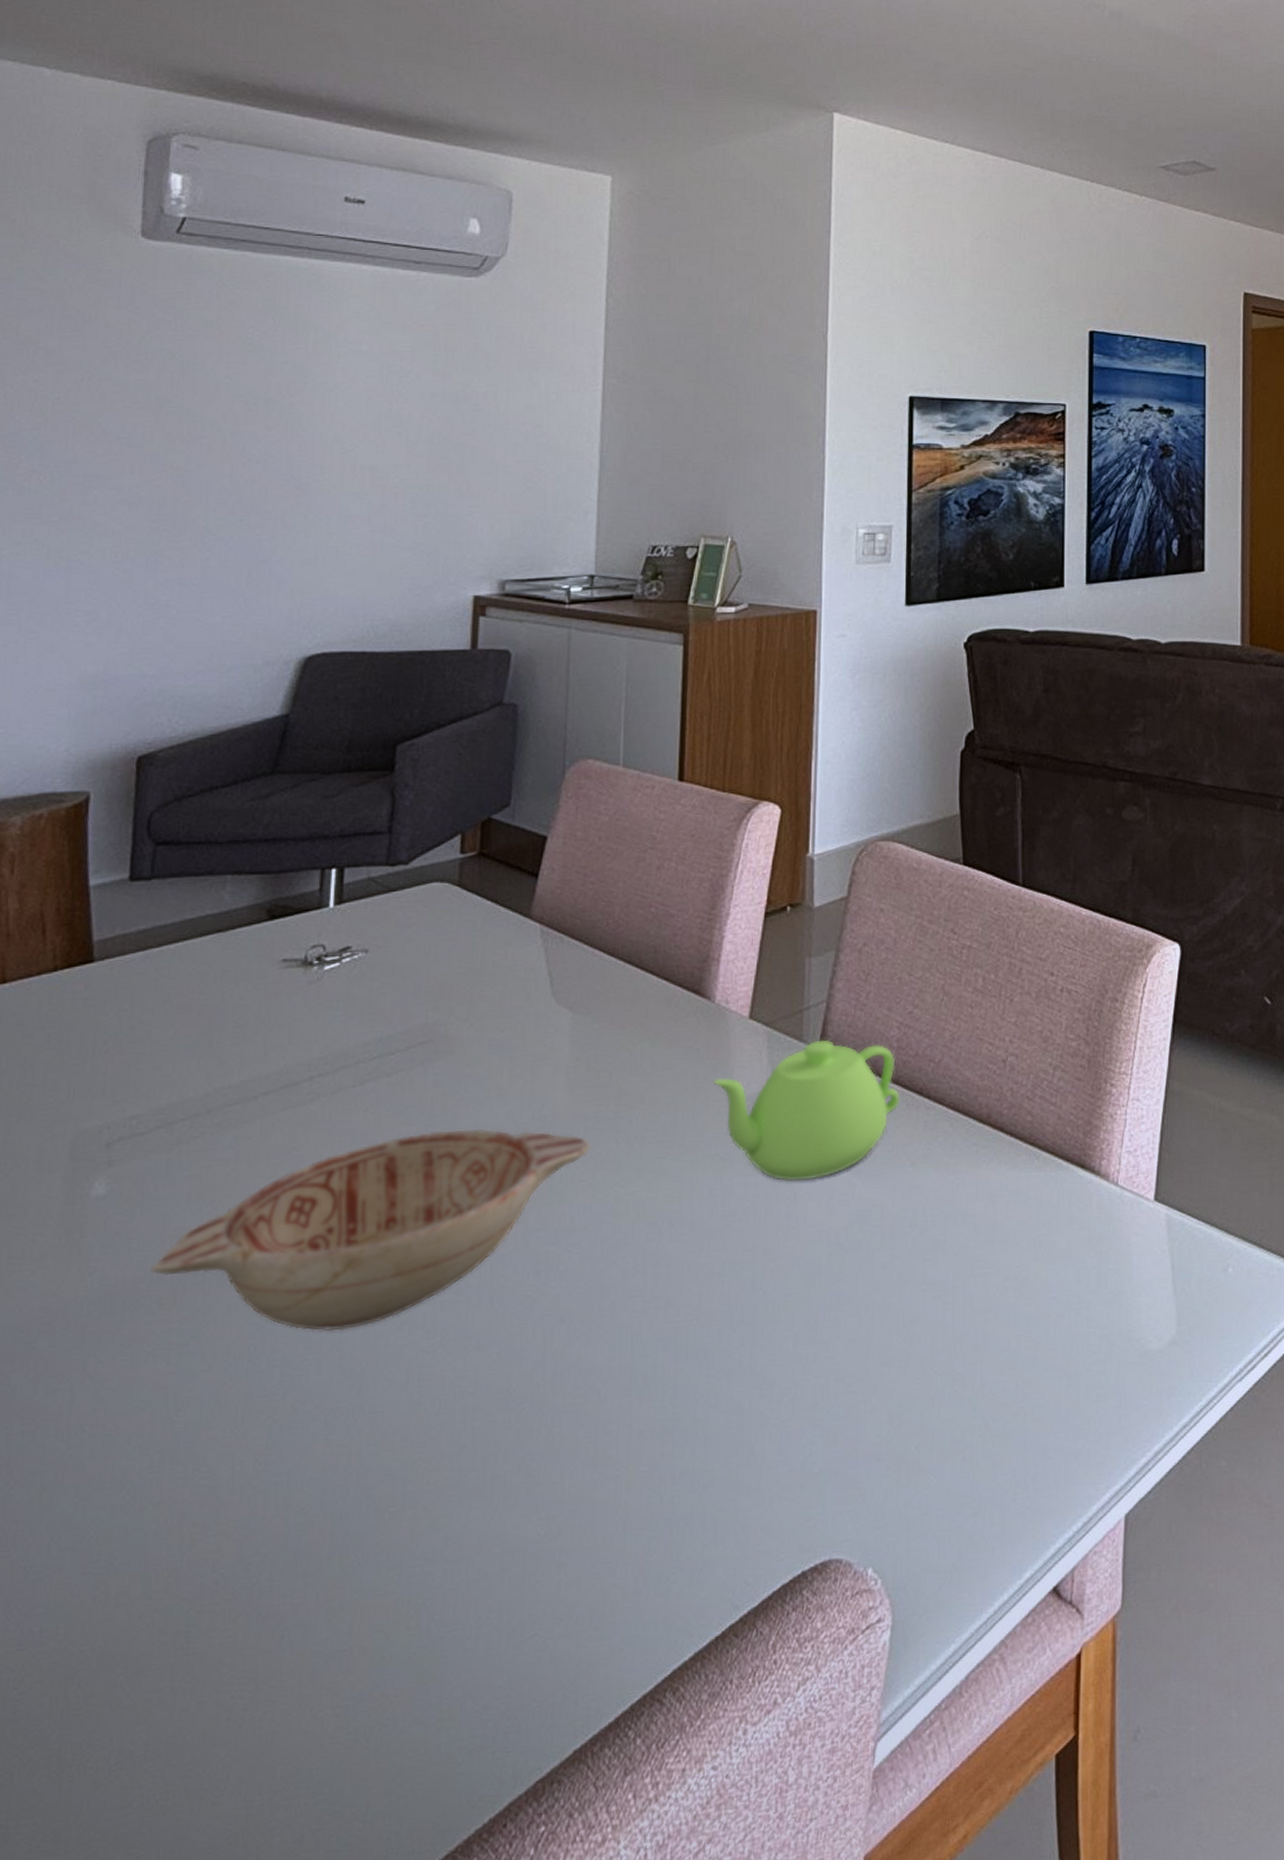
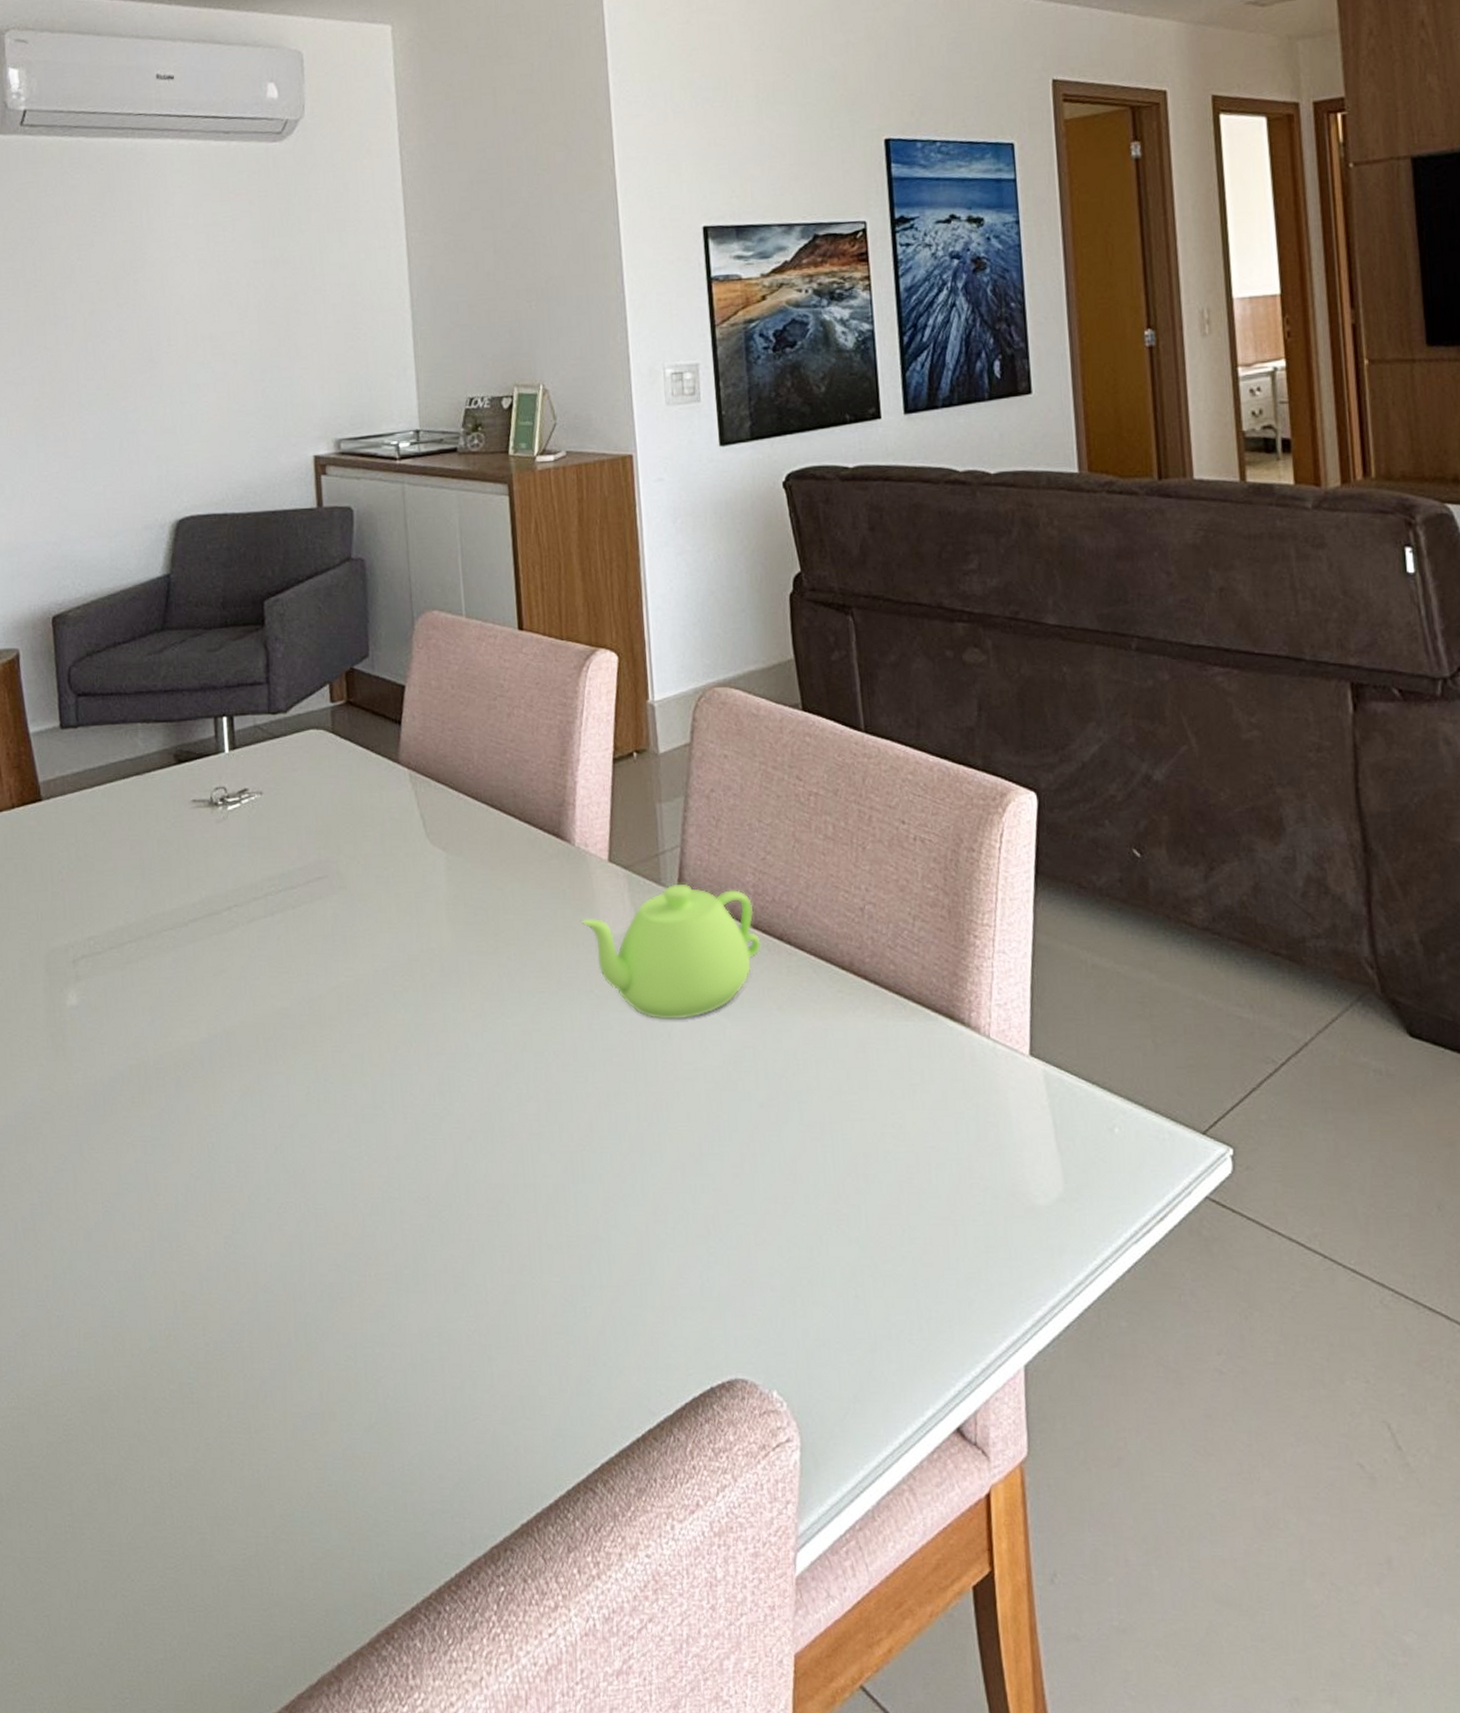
decorative bowl: present [150,1128,591,1332] -> none [121,958,477,1135]

